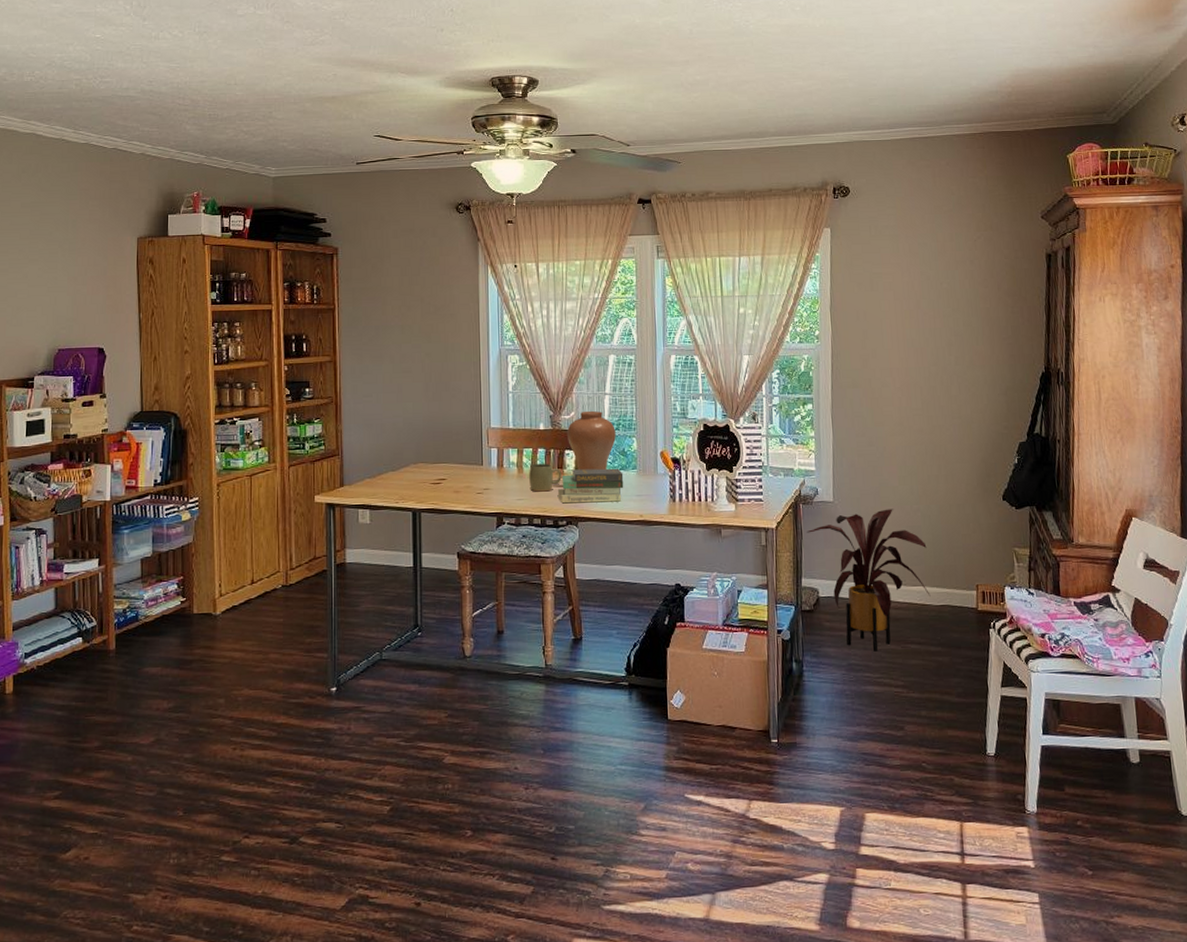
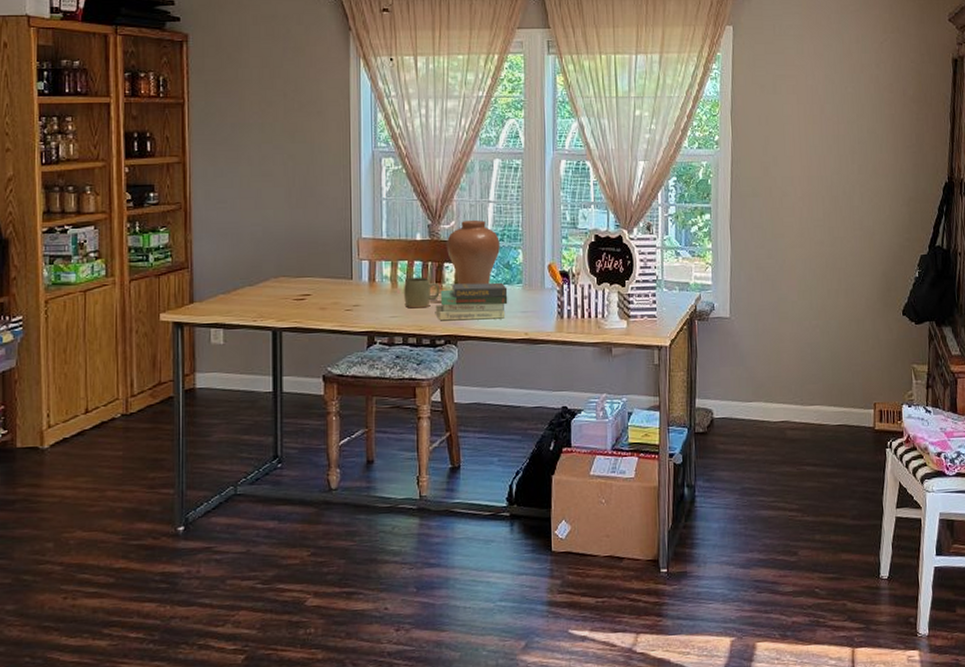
house plant: present [806,509,931,652] -> none [701,324,828,474]

